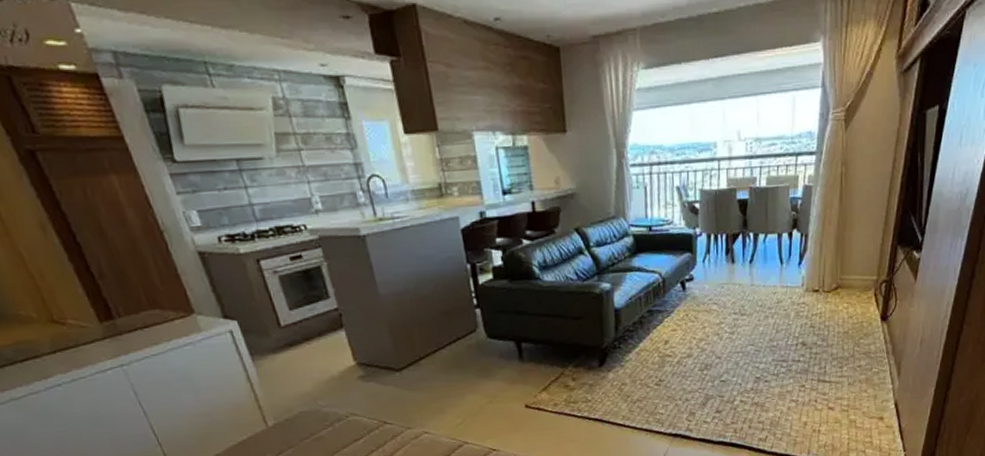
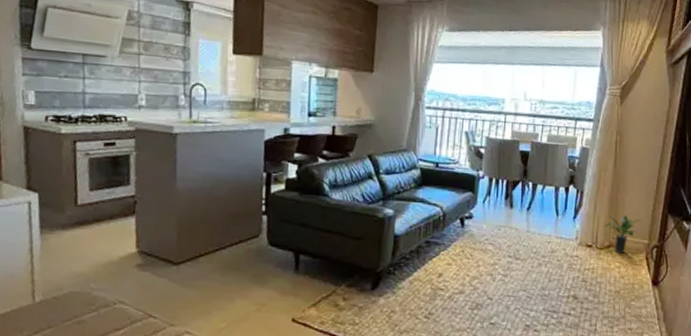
potted plant: none [831,253,869,294] -> present [605,215,641,253]

